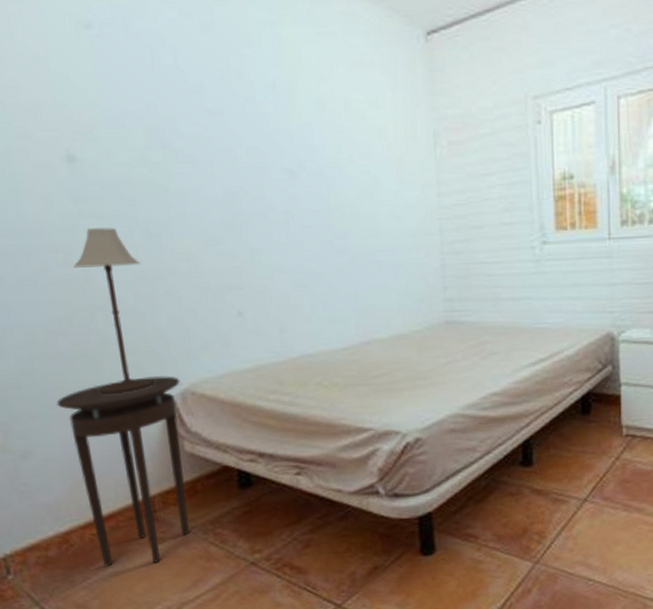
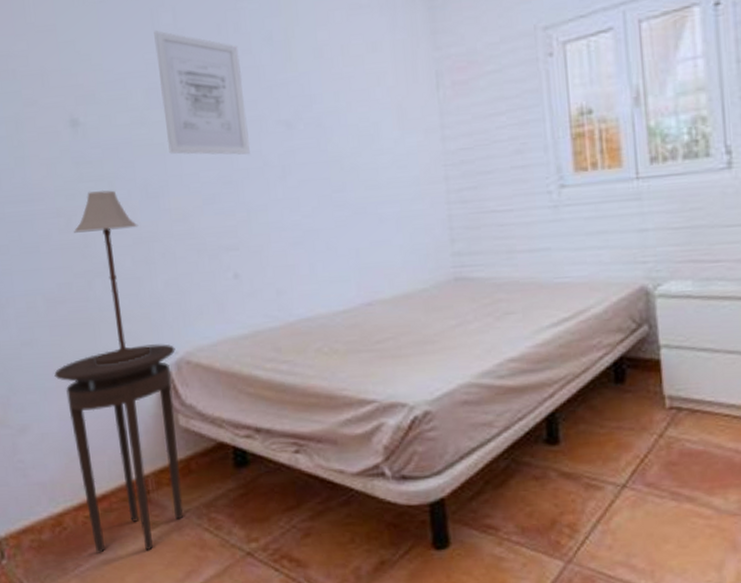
wall art: none [154,71,254,200] -> present [154,30,251,155]

